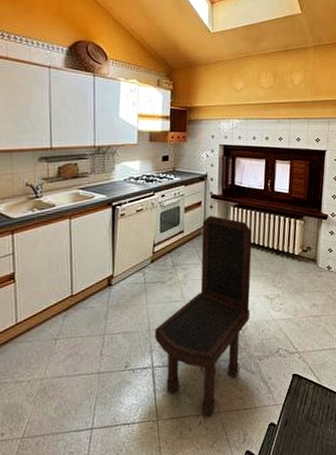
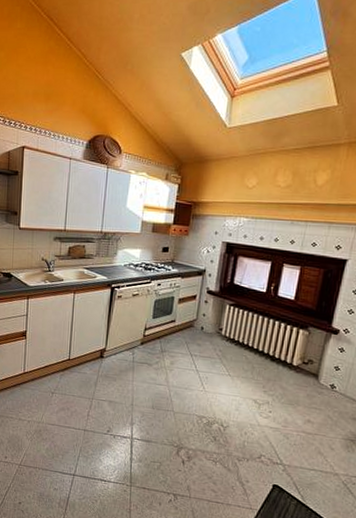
dining chair: present [154,215,252,417] -> none [136,310,247,498]

